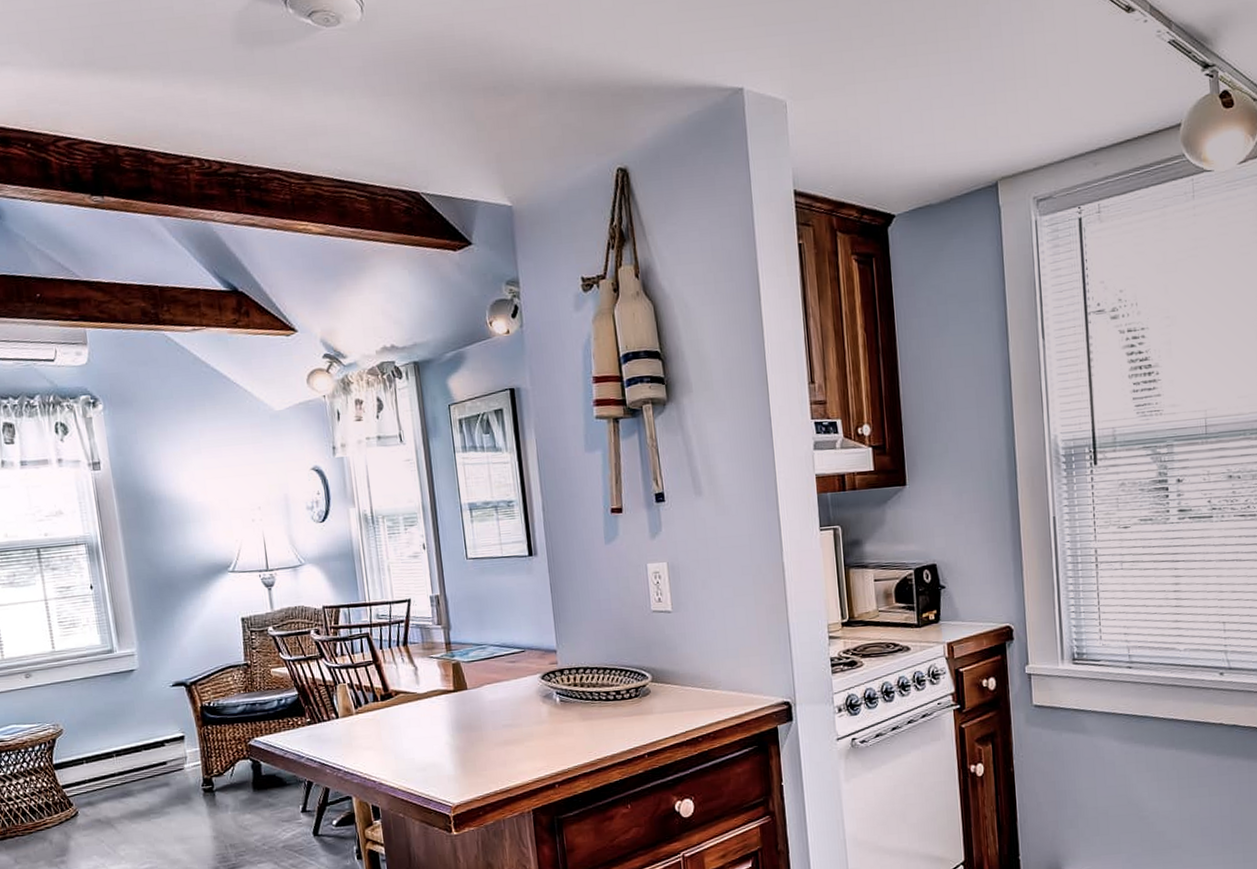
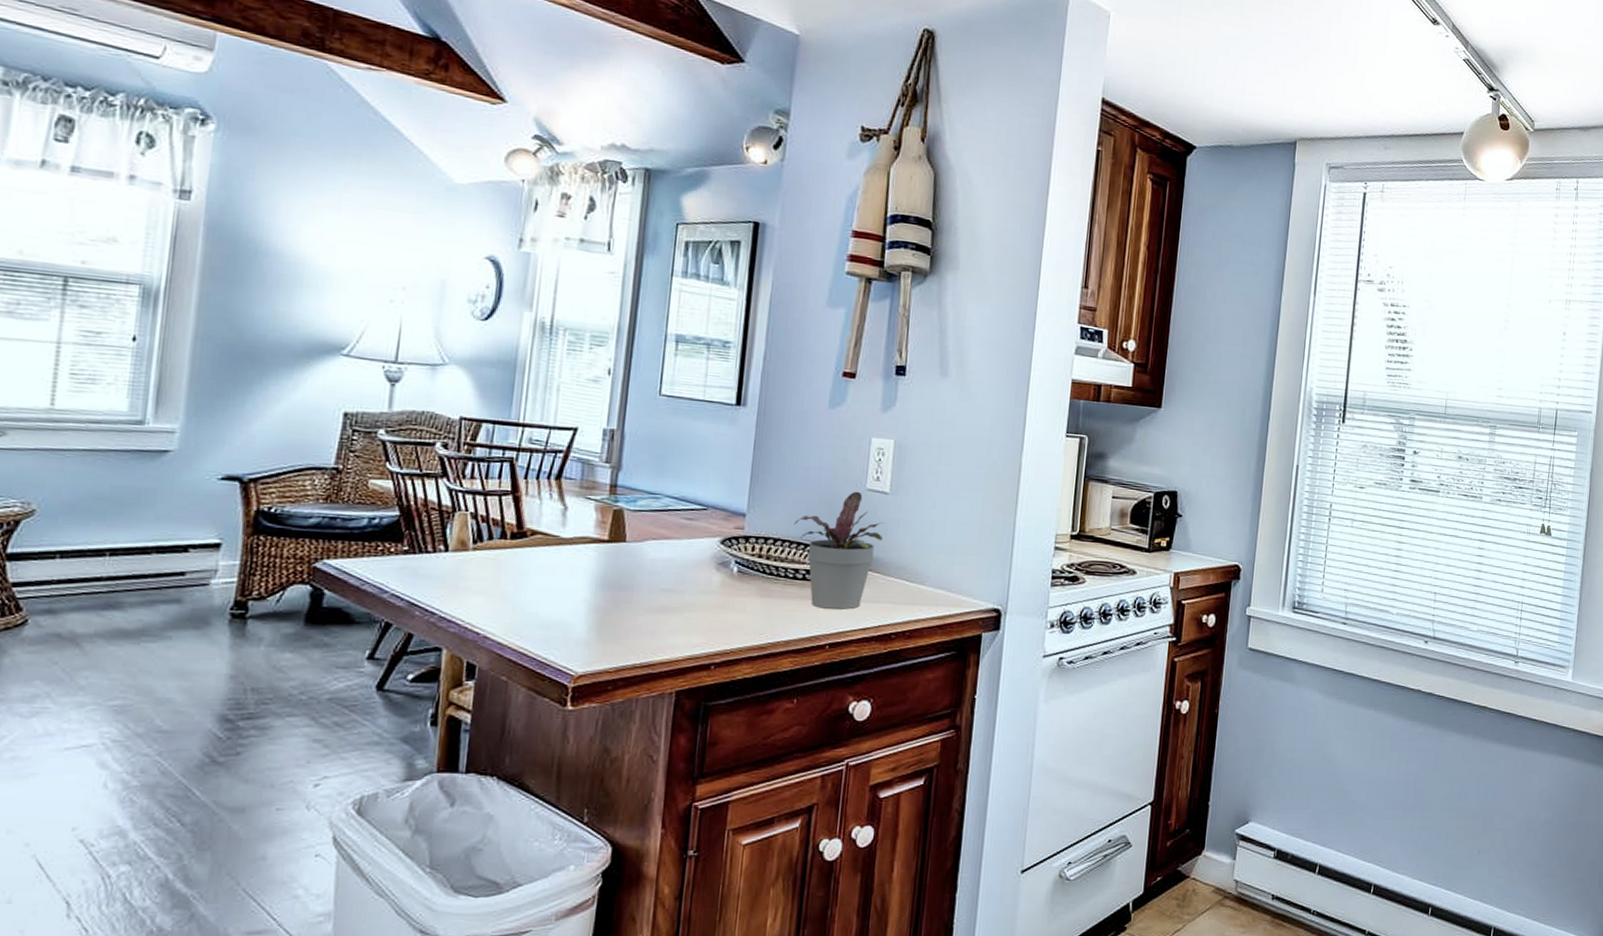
potted plant: none [597,614,674,723] -> present [794,491,885,610]

